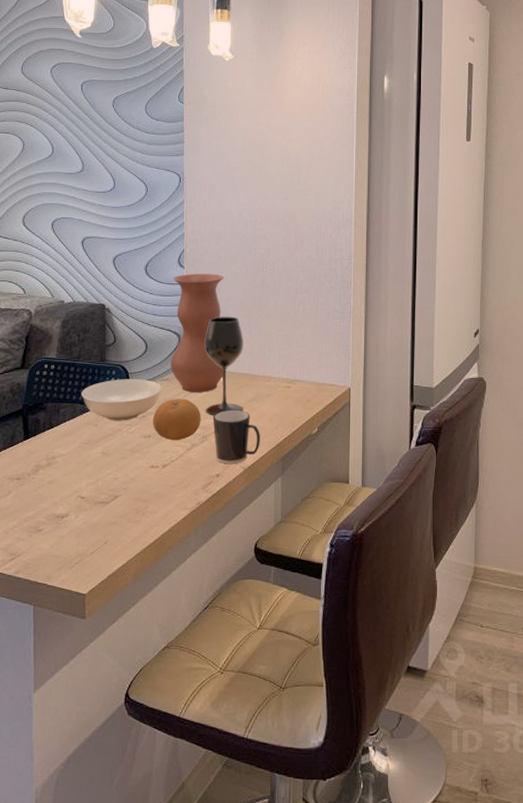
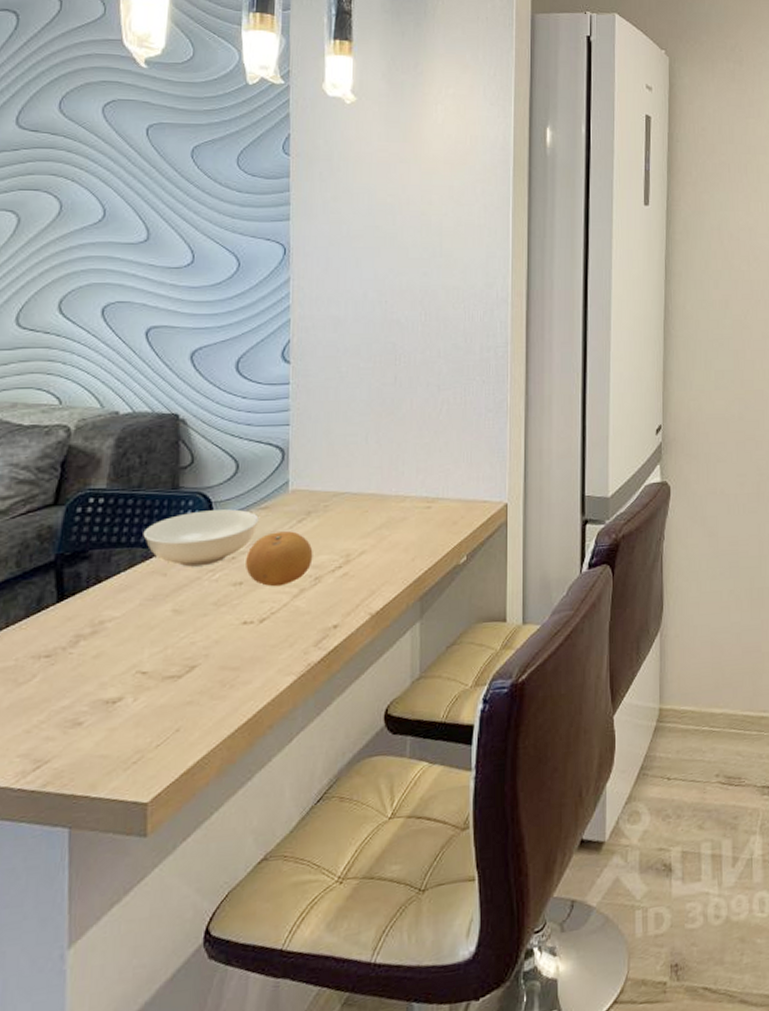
vase: present [170,274,227,392] -> none [271,370,348,522]
wineglass: present [204,316,244,415] -> none [317,422,370,550]
mug: present [212,410,260,465] -> none [328,540,392,612]

